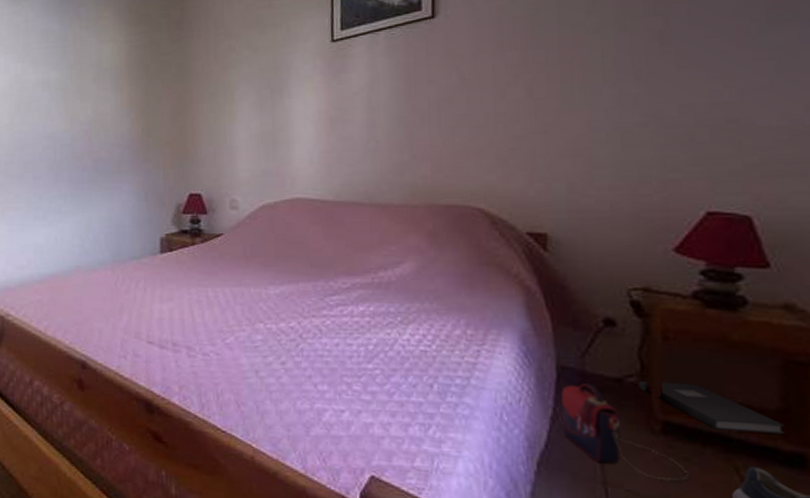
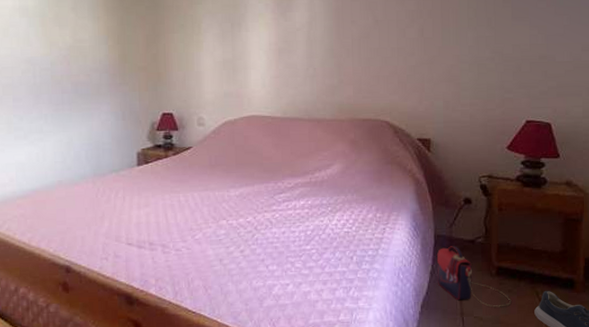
book: present [637,381,785,435] -> none [483,239,564,269]

